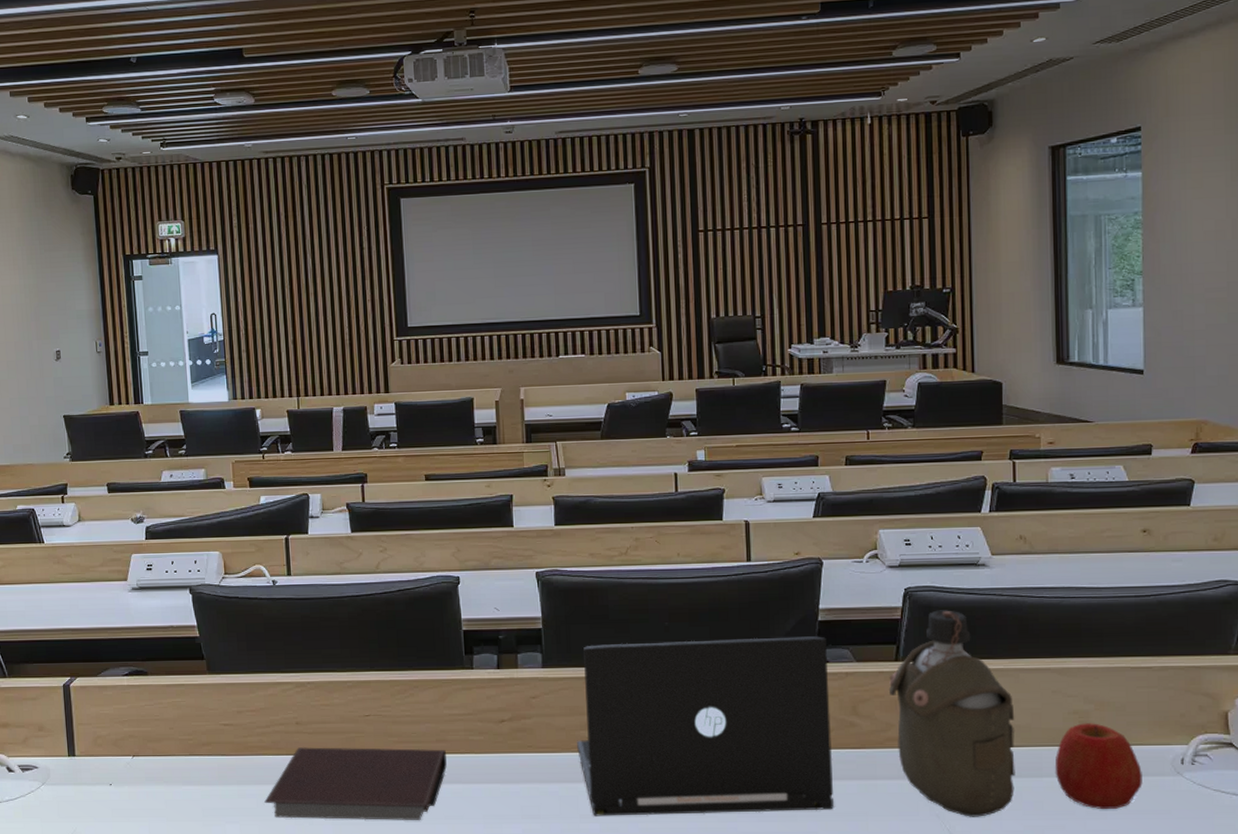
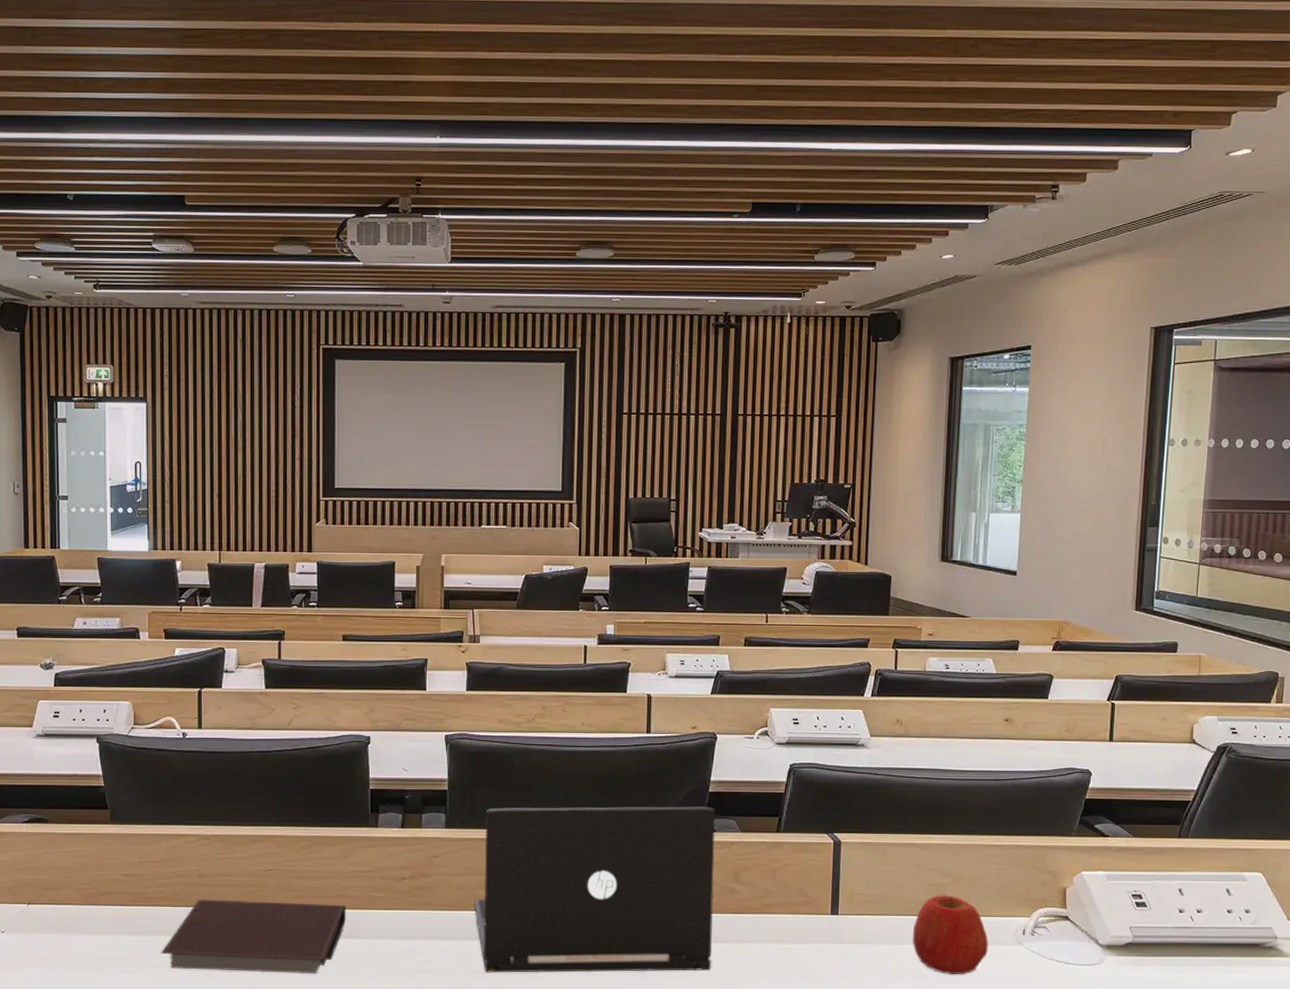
water bottle: present [888,610,1015,817] -> none [768,786,881,980]

